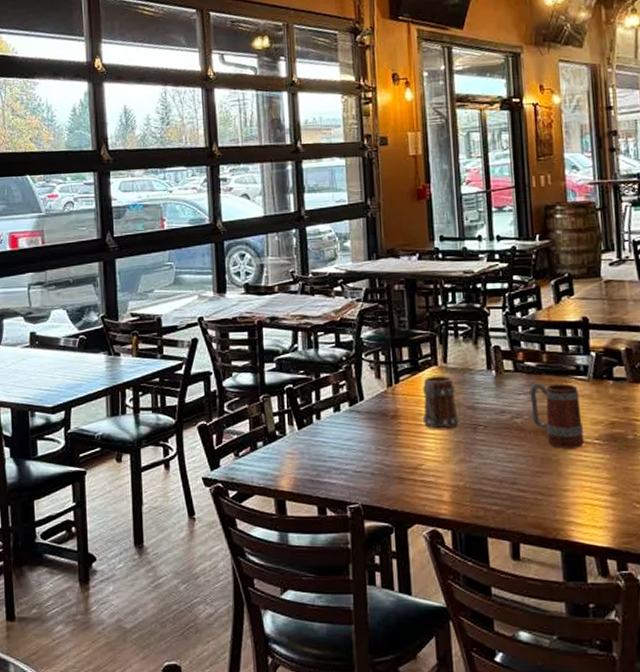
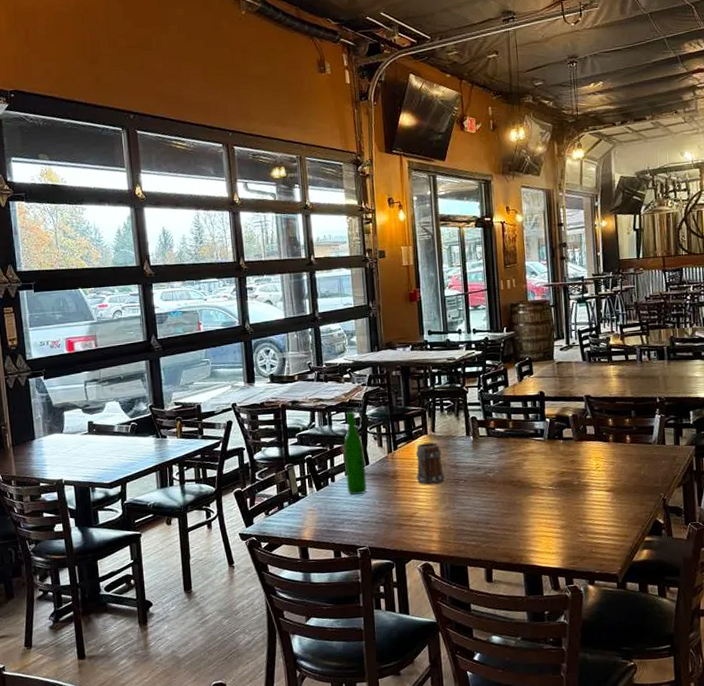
wine bottle: none [332,333,361,437] -> present [344,411,367,495]
beer mug: present [530,383,584,449] -> none [499,444,541,495]

